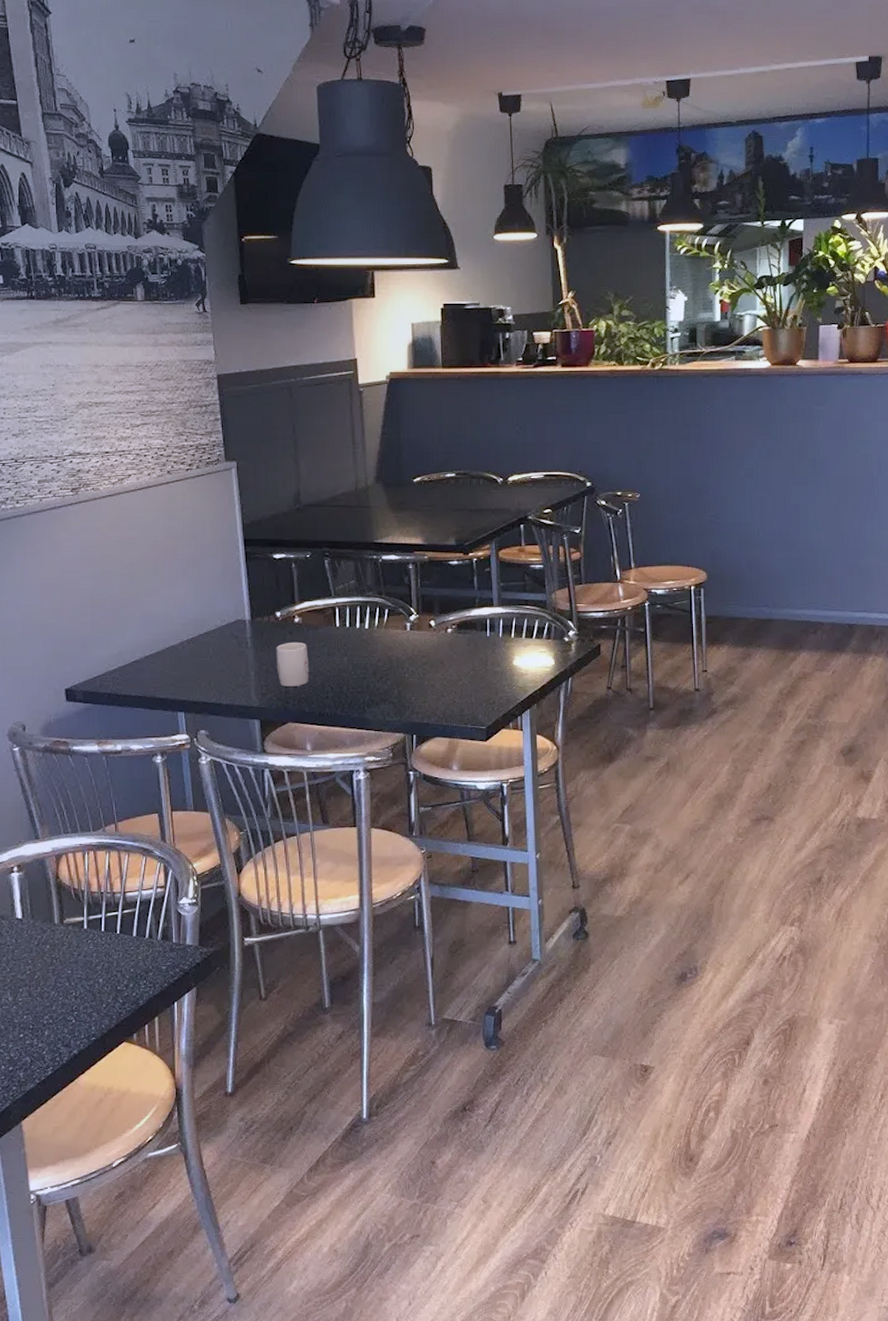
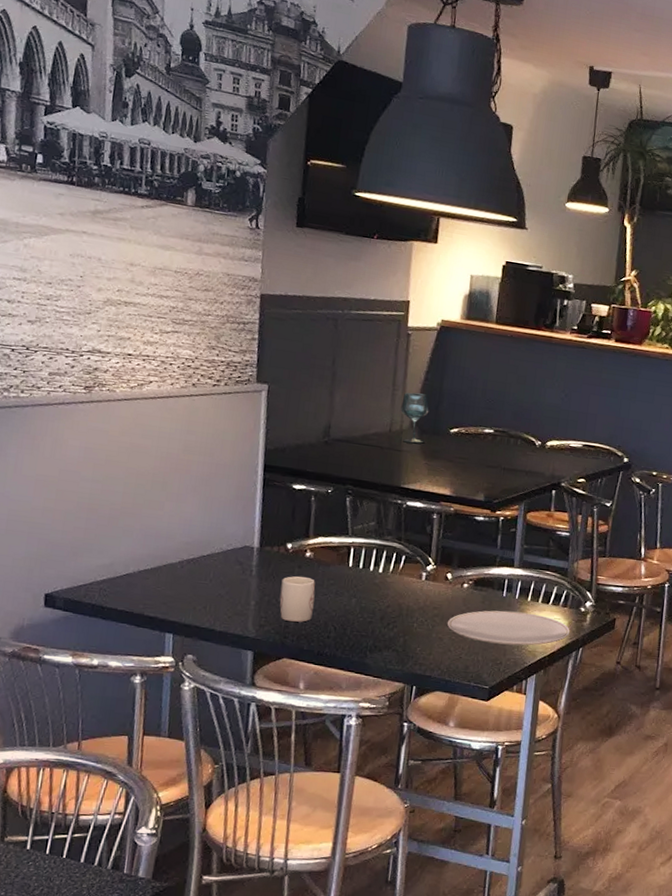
wine glass: none [363,448,391,498] -> present [401,392,430,444]
plate: none [436,649,557,684] -> present [447,610,570,646]

